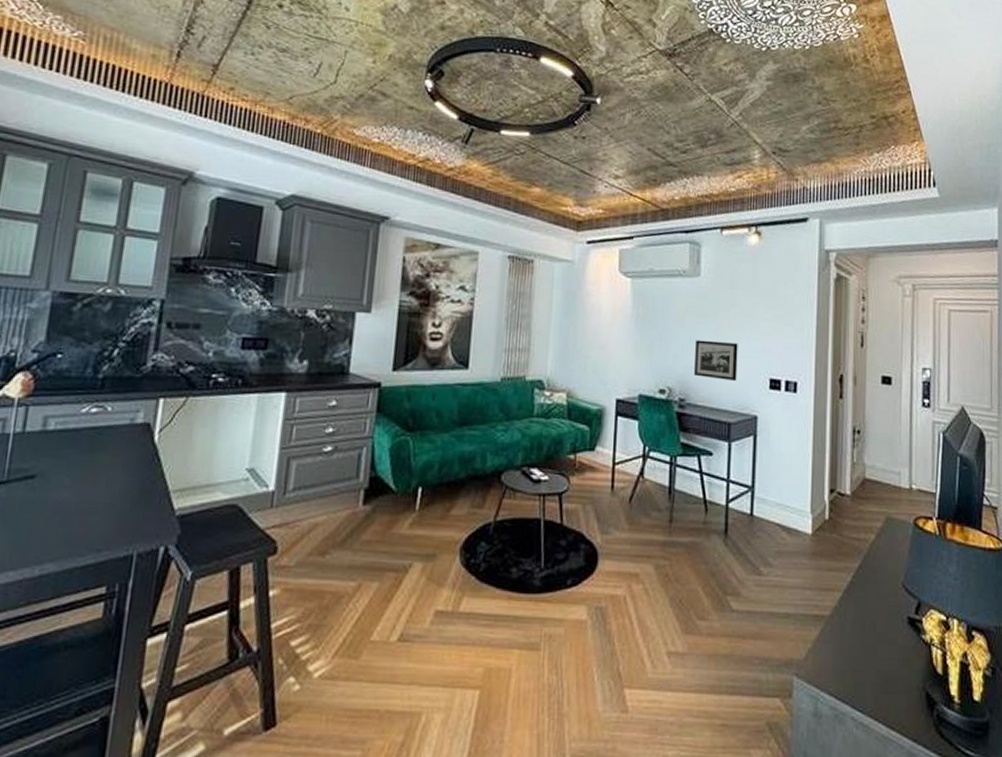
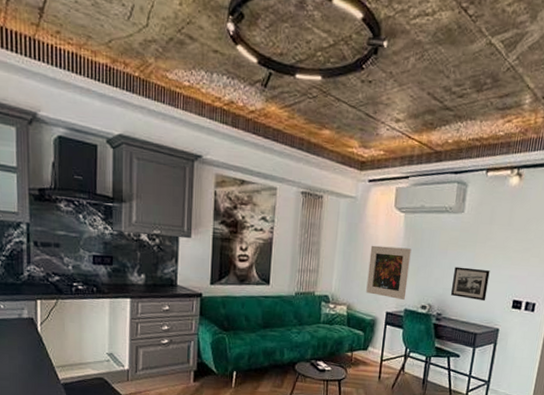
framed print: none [590,316,642,383] -> present [366,245,412,300]

